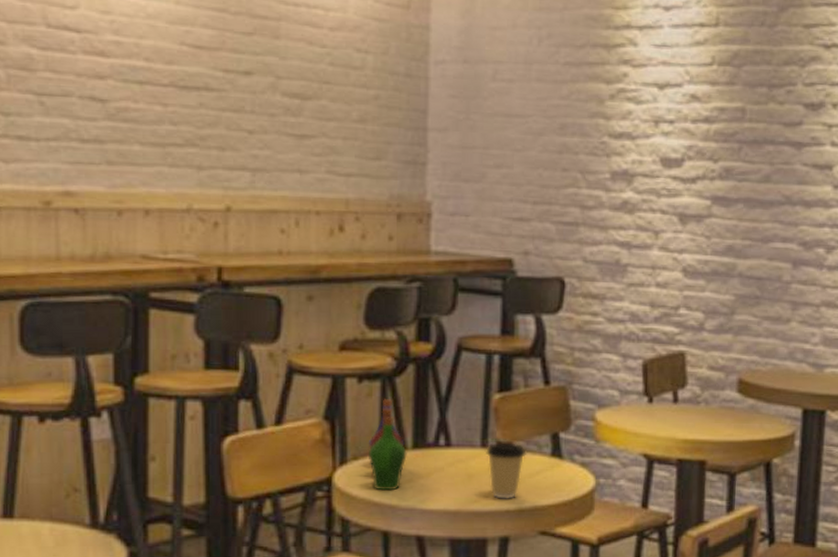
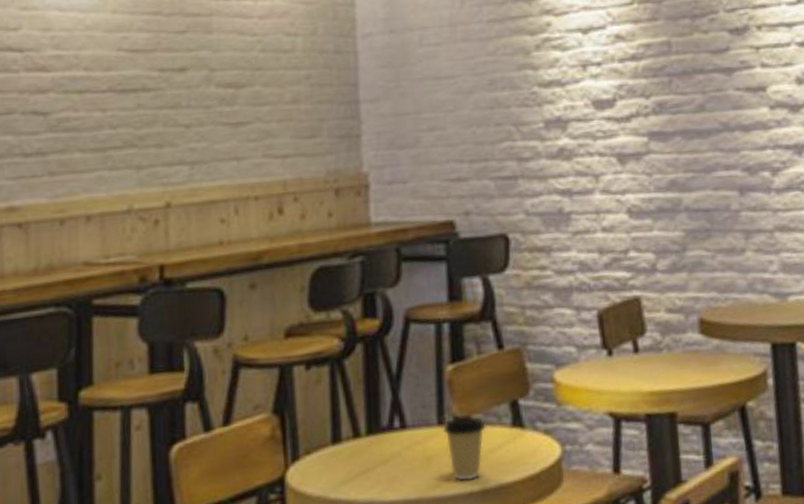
bottle: present [368,399,407,491] -> none [320,383,361,486]

